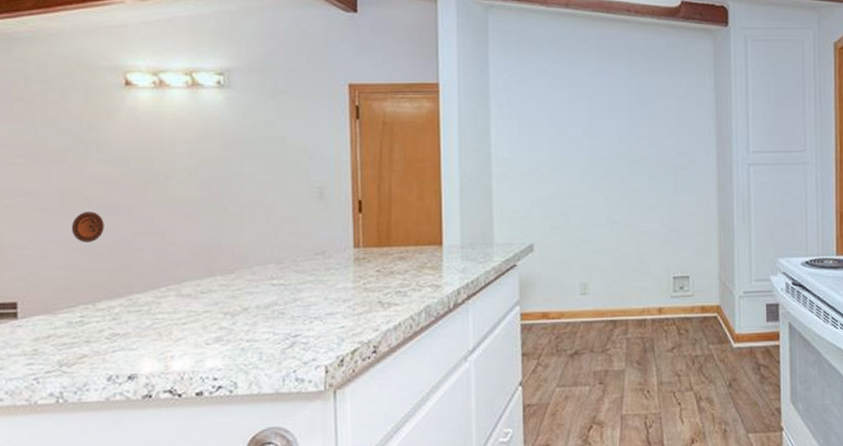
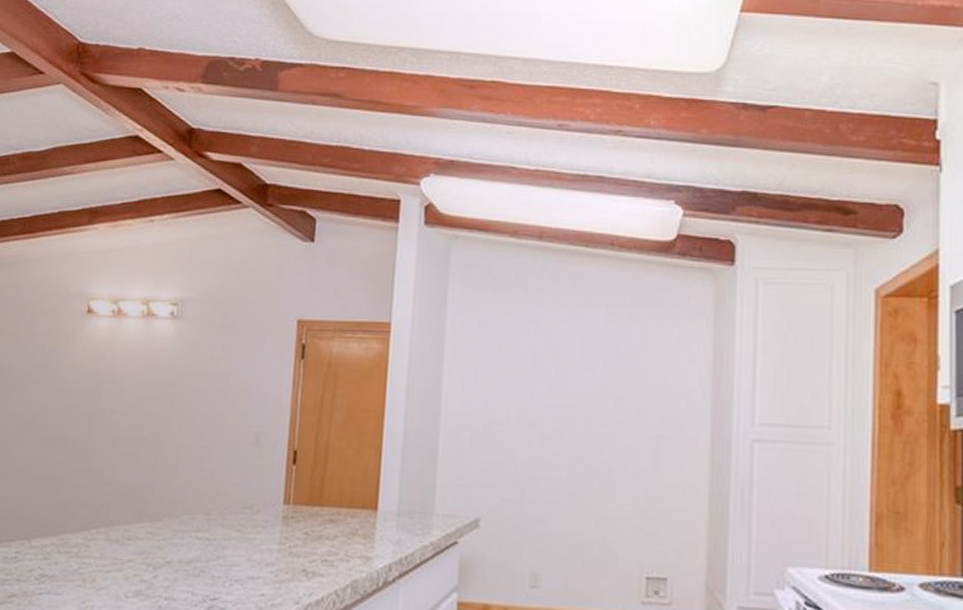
decorative plate: present [71,211,104,243] -> none [20,442,50,475]

